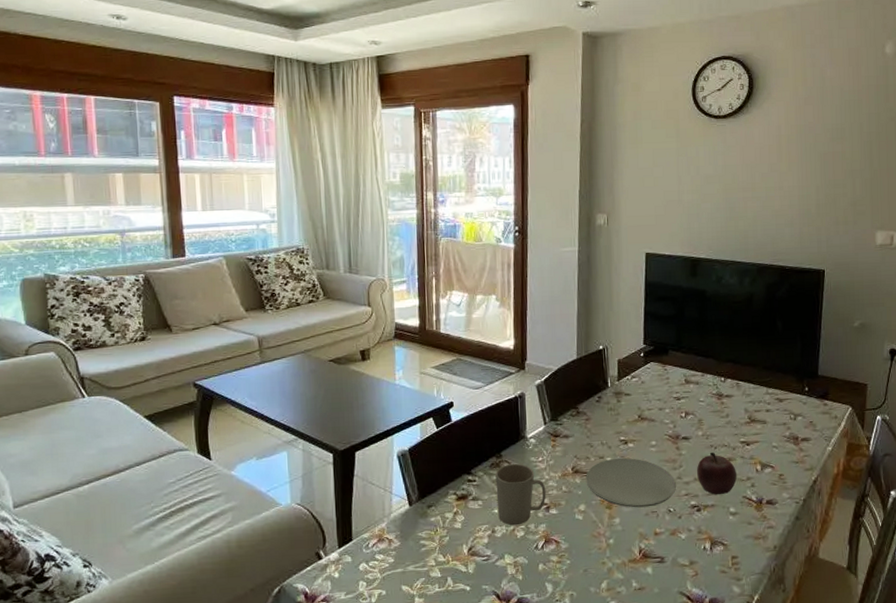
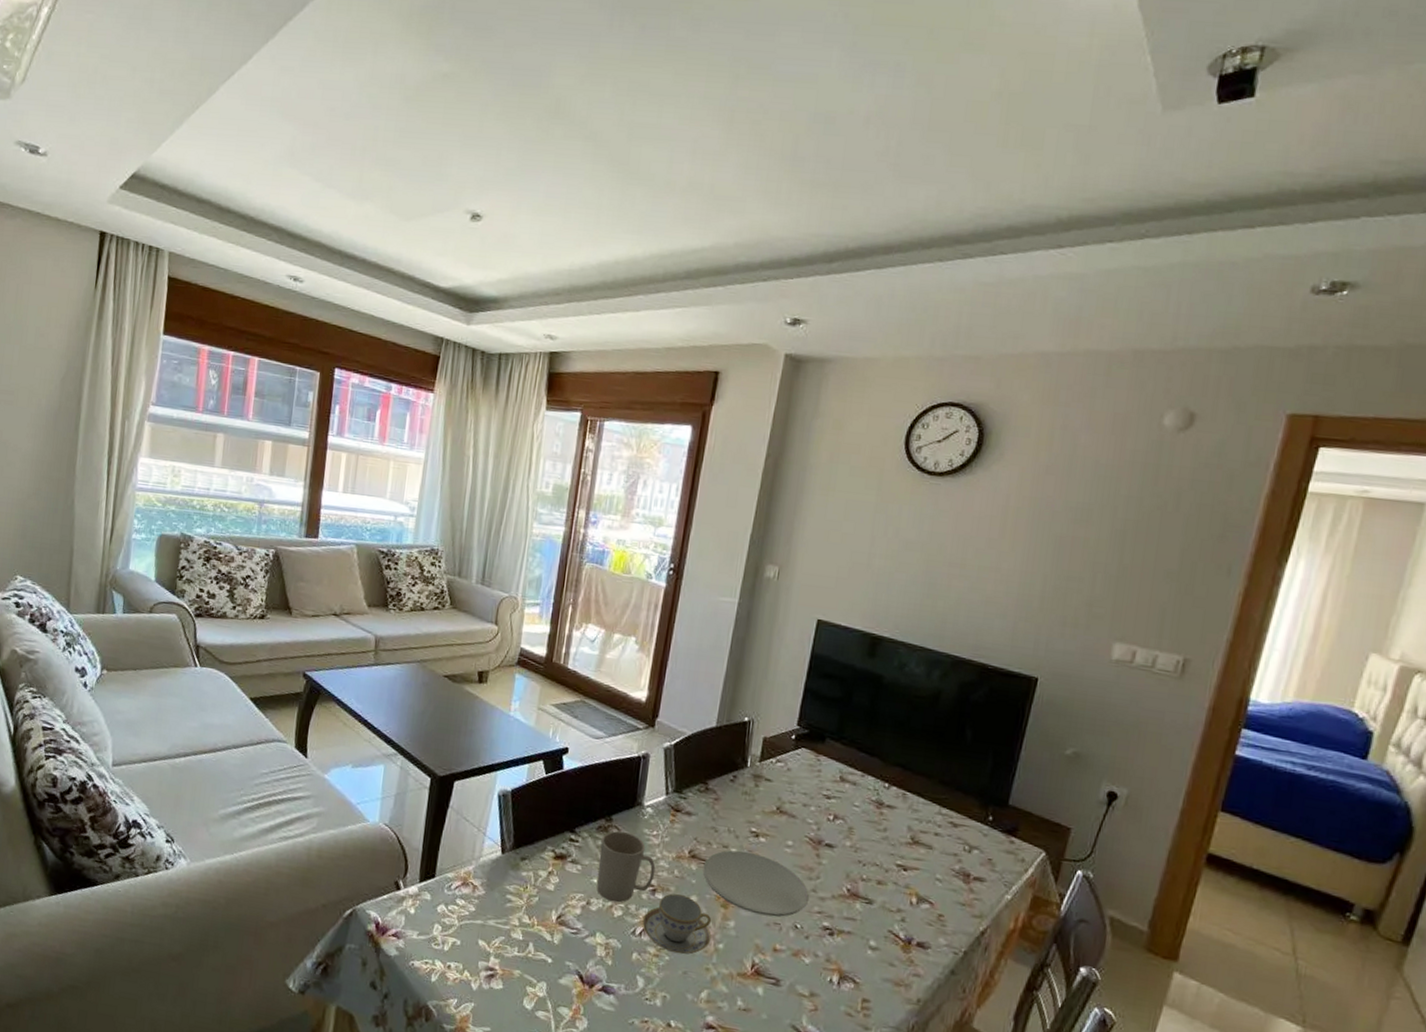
teacup: none [542,506,602,557] -> present [642,893,712,955]
fruit: present [697,452,737,494] -> none [836,868,885,923]

